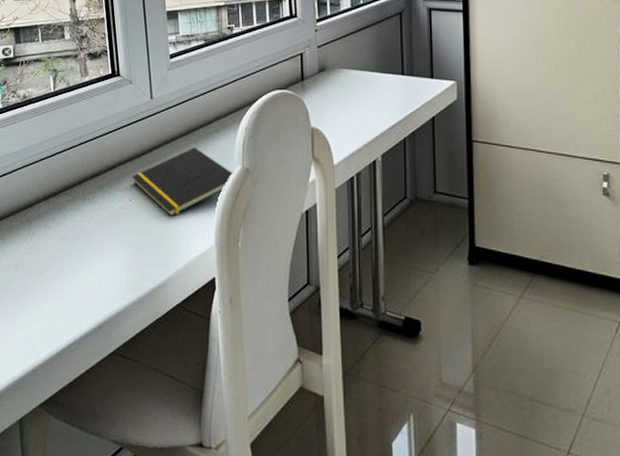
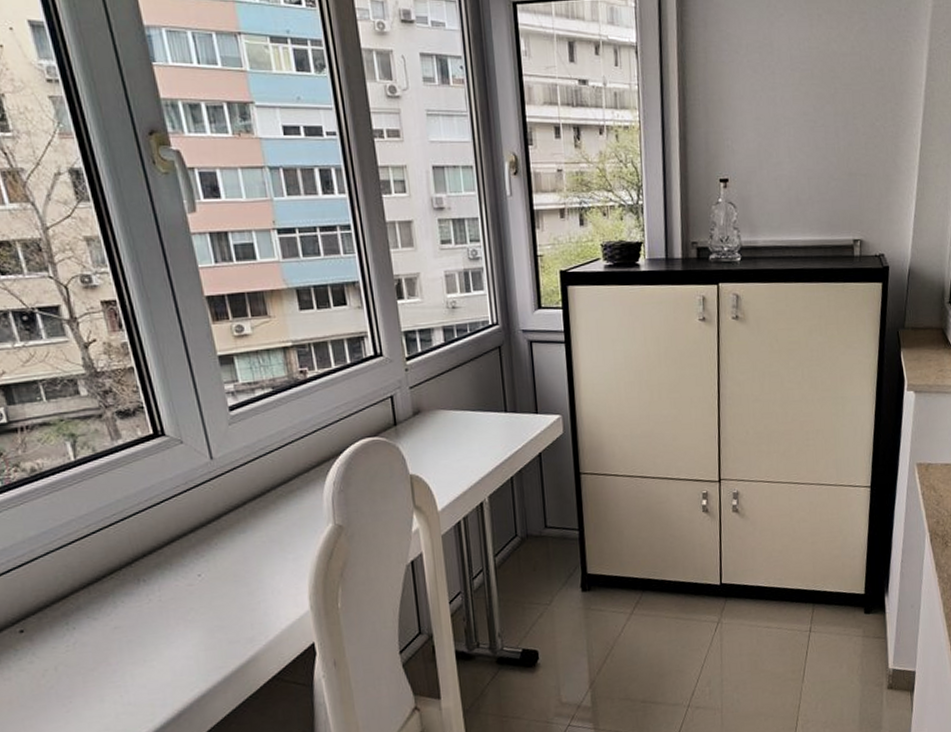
notepad: present [132,147,233,217] -> none [198,509,323,587]

